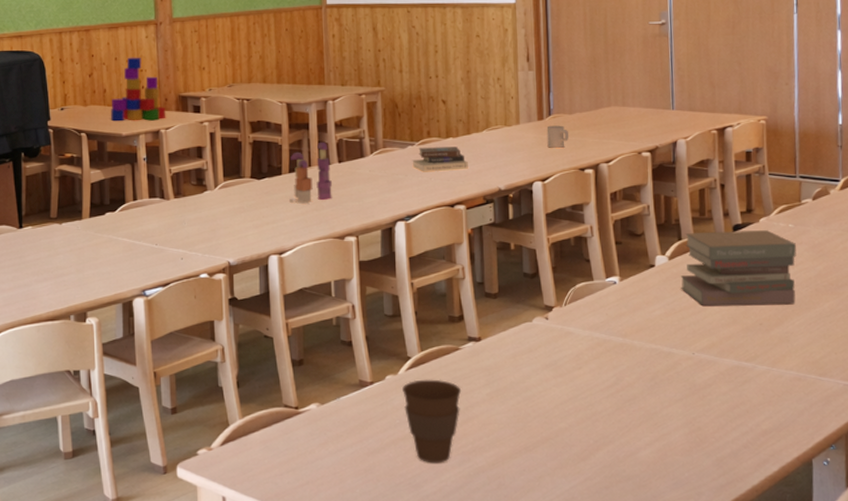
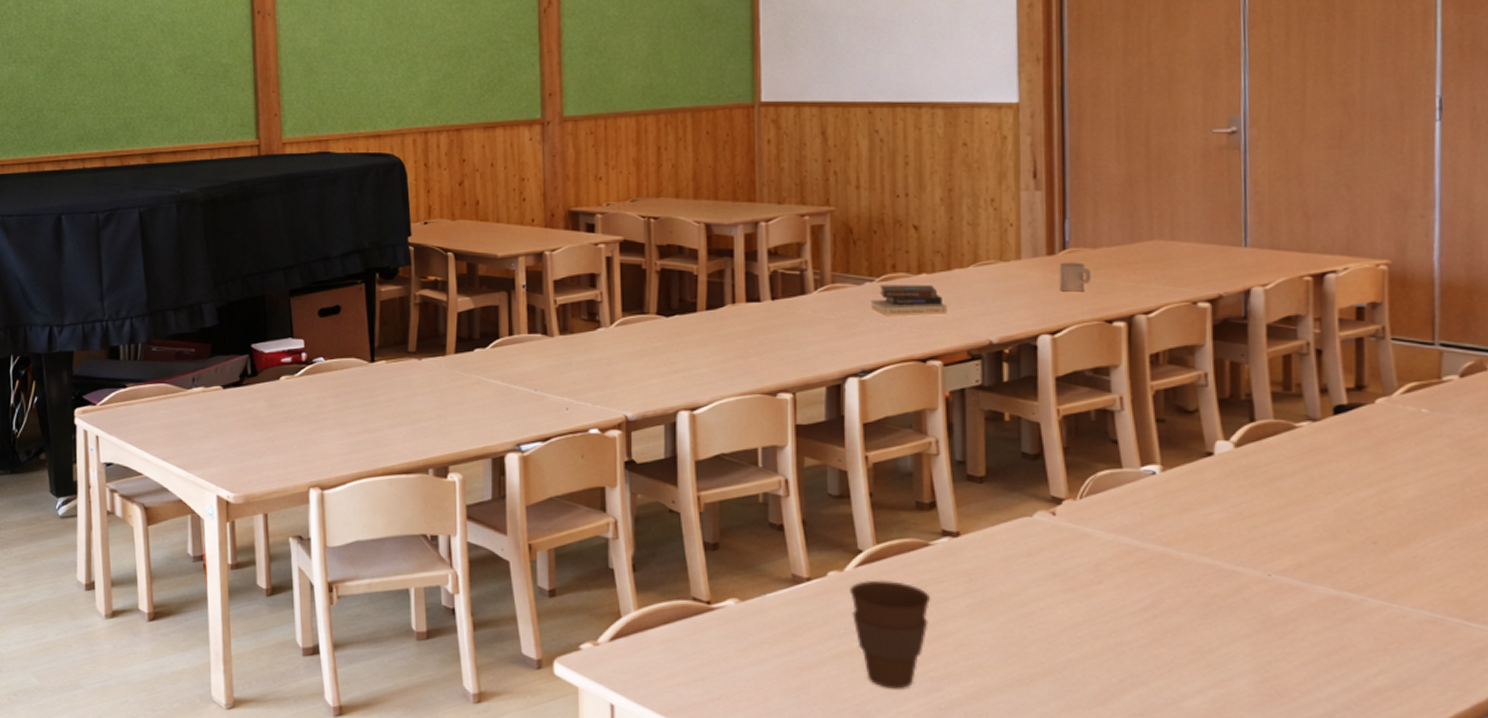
toy blocks: present [111,57,166,122] -> none [484,163,552,240]
toy blocks: present [289,141,332,205] -> none [706,273,762,351]
books: present [680,230,796,307] -> none [1251,412,1433,519]

